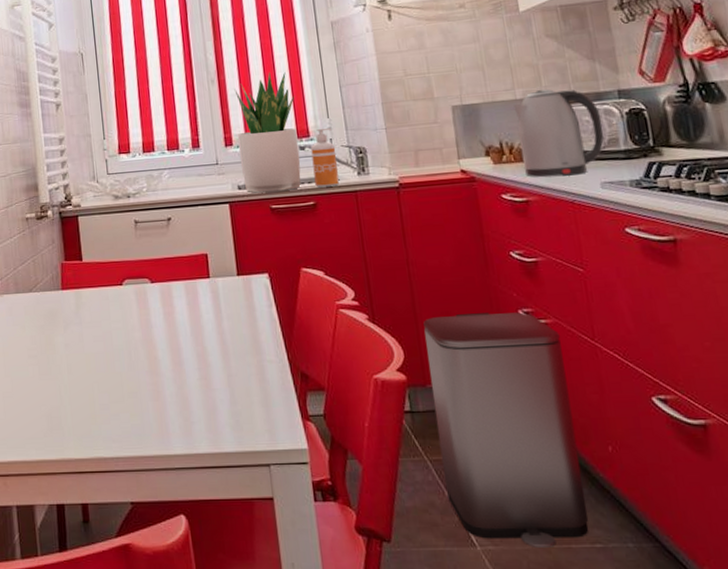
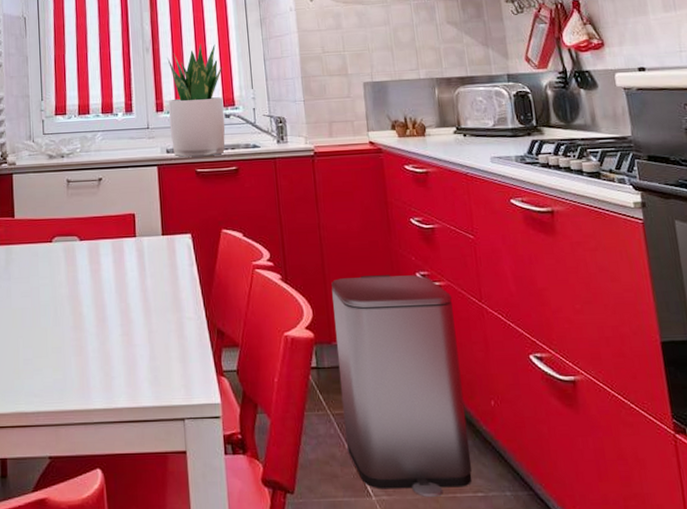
soap dispenser: present [310,128,339,188] -> none [235,98,260,154]
kettle: present [513,89,605,178] -> none [417,70,495,151]

